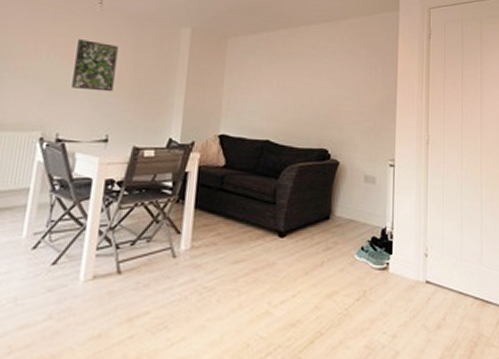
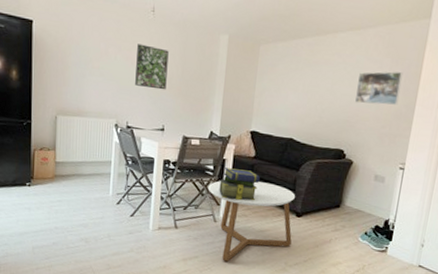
coffee table: none [164,197,277,313] -> present [208,180,296,262]
stack of books: none [179,183,232,224] -> present [219,168,260,201]
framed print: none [335,62,380,97] -> present [355,71,403,105]

